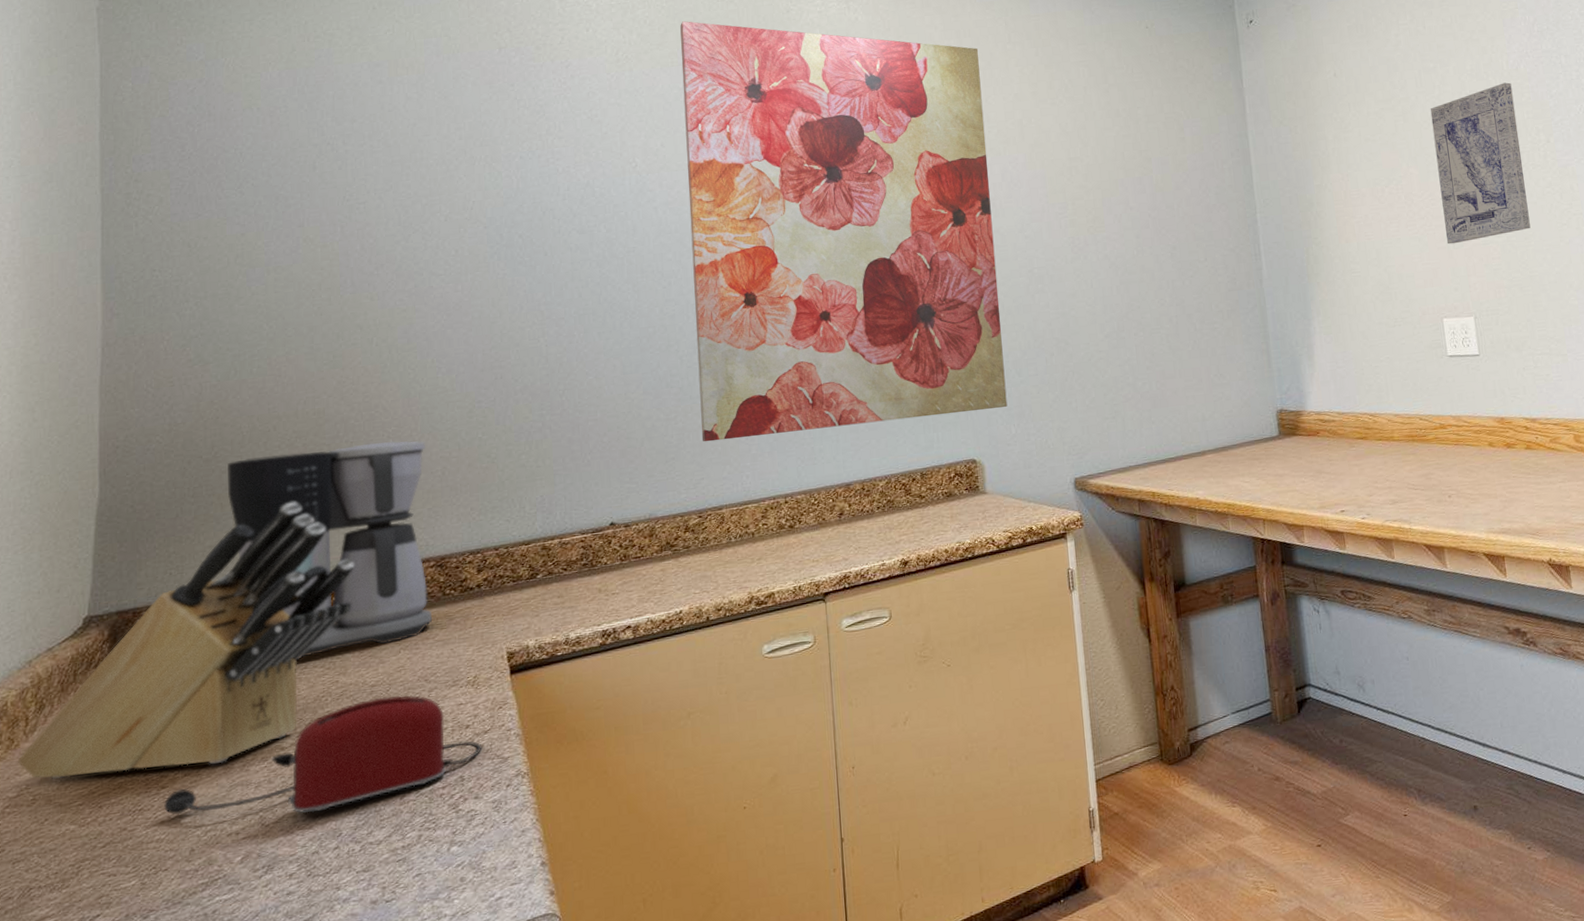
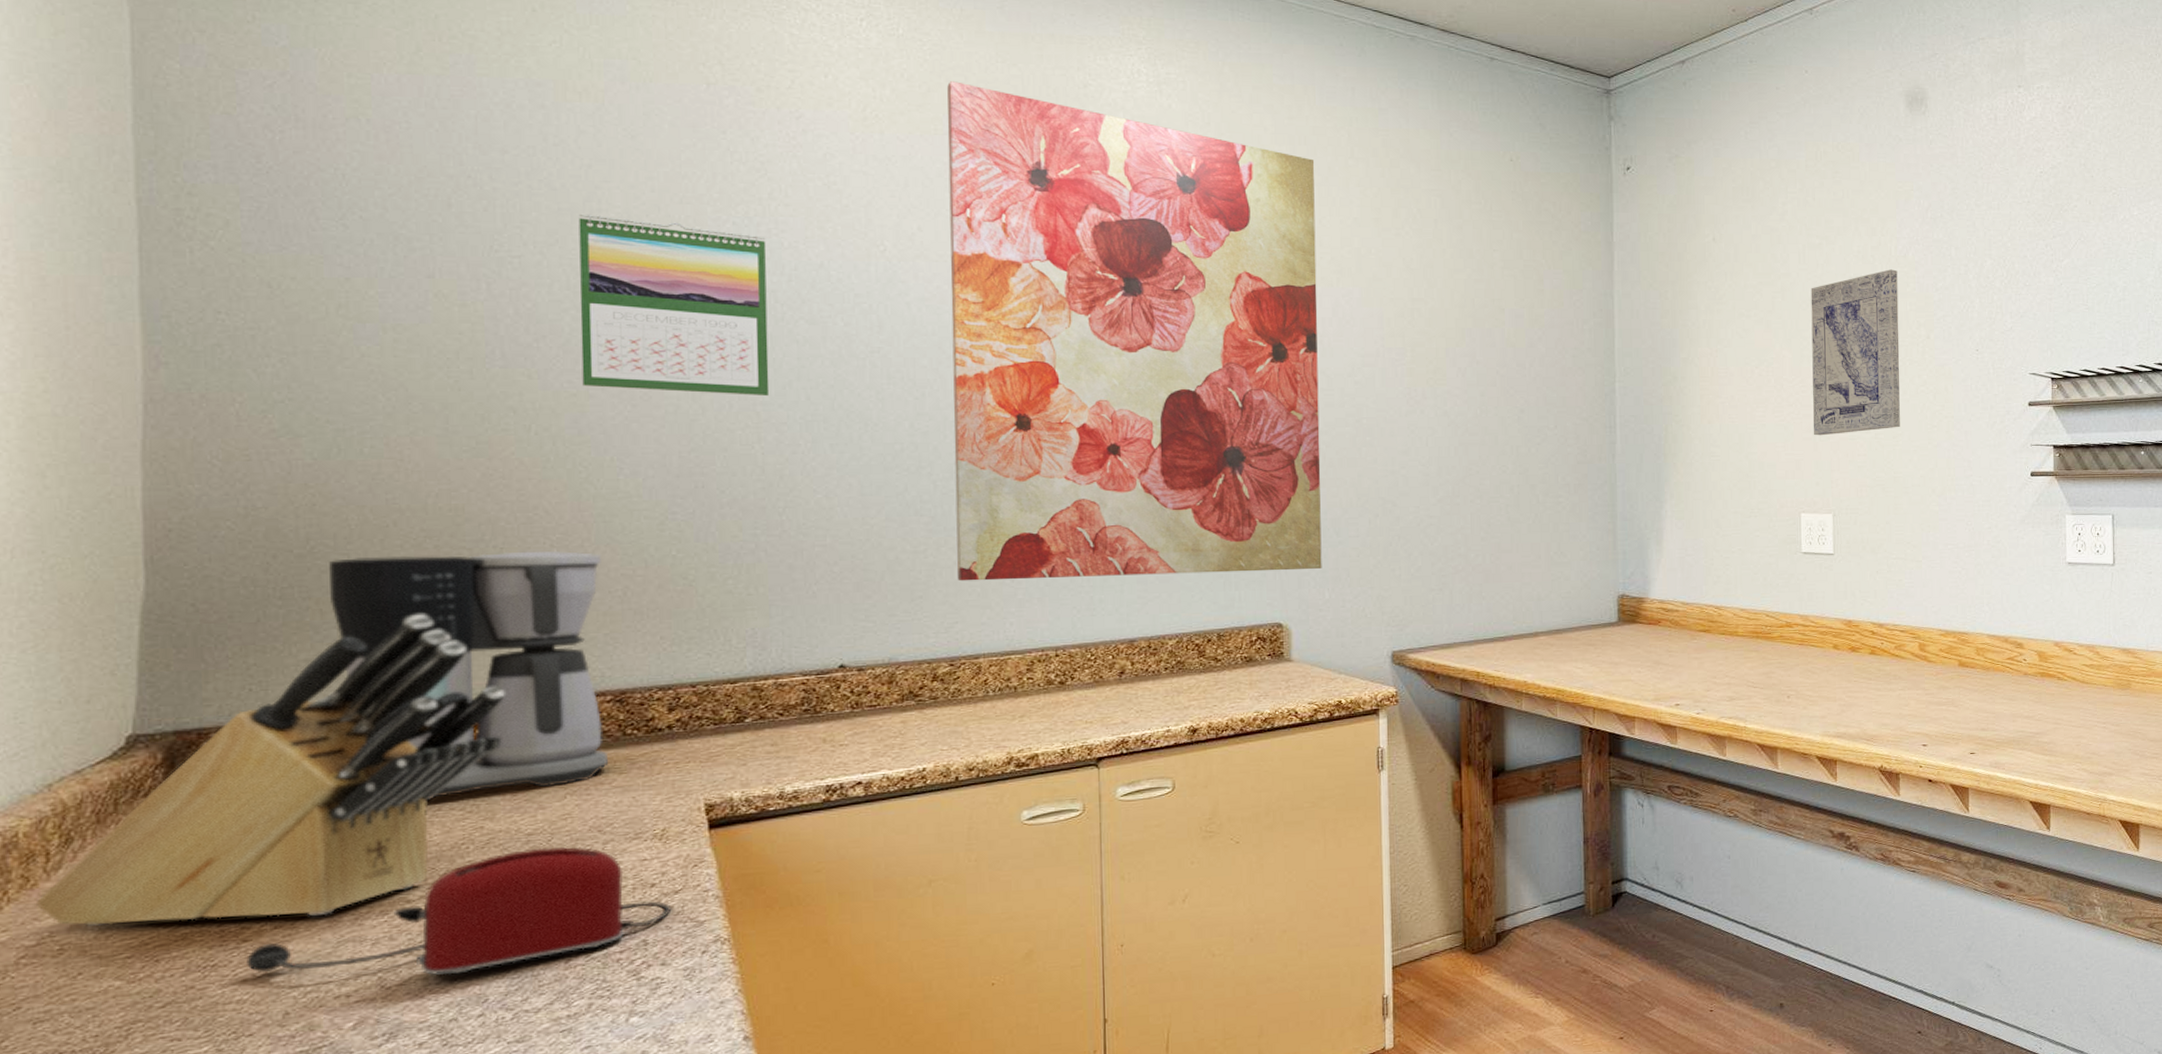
calendar: none [407,161,551,303] -> present [578,213,770,397]

